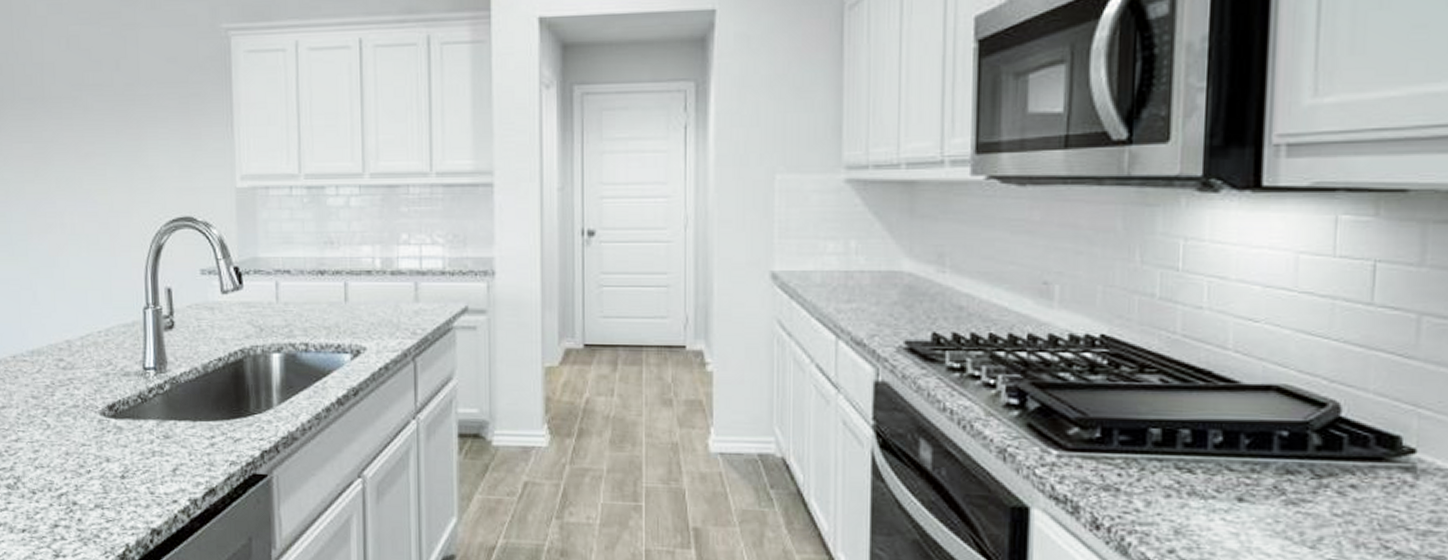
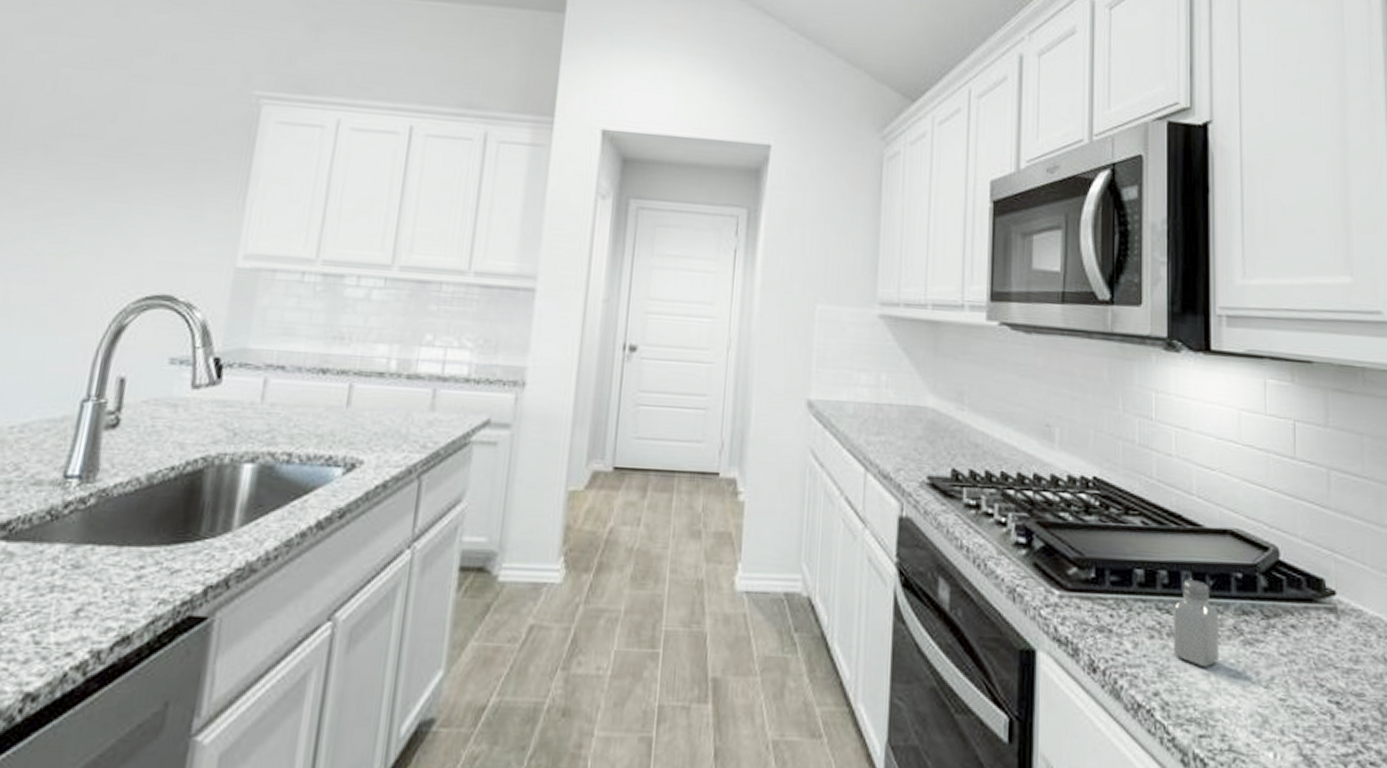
saltshaker: none [1194,438,1255,527] -> present [1172,580,1219,668]

